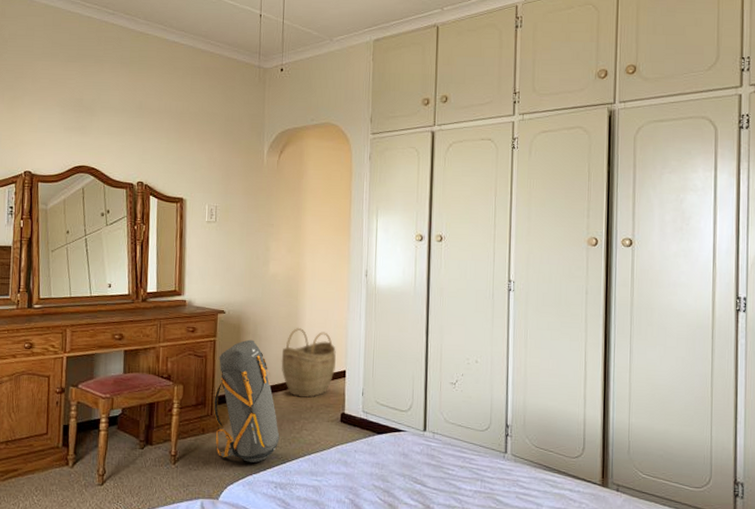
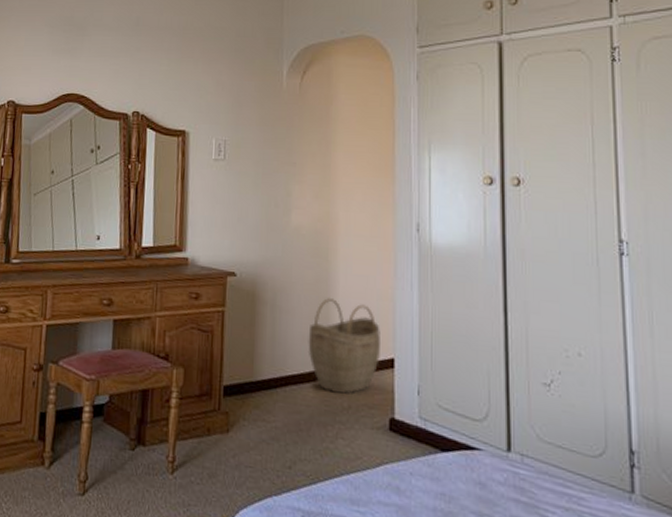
backpack: present [213,339,280,463] -> none [221,311,308,480]

